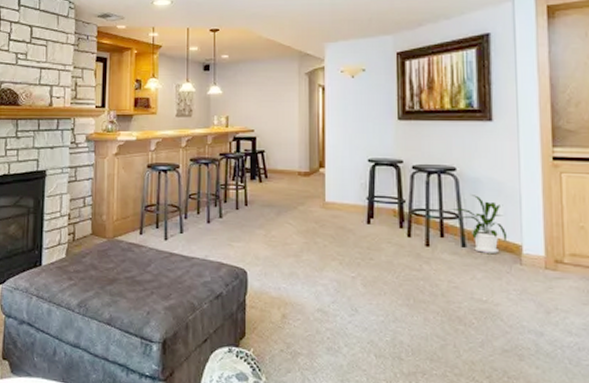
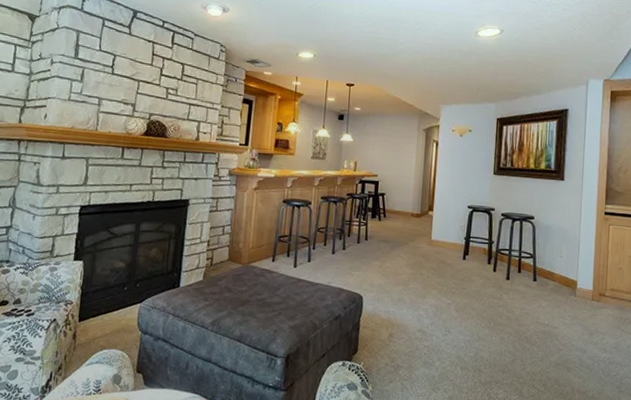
house plant: present [446,195,508,253] -> none [524,239,567,287]

